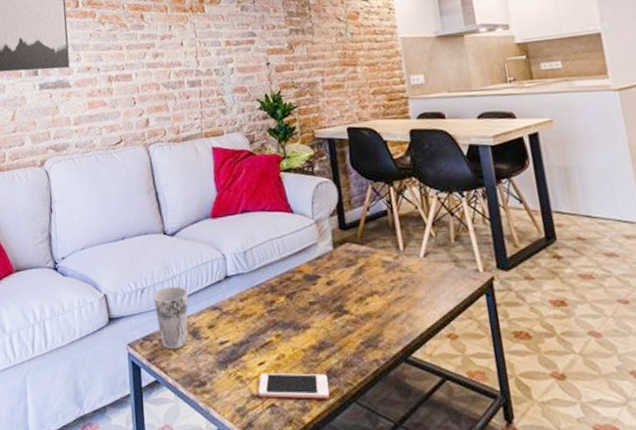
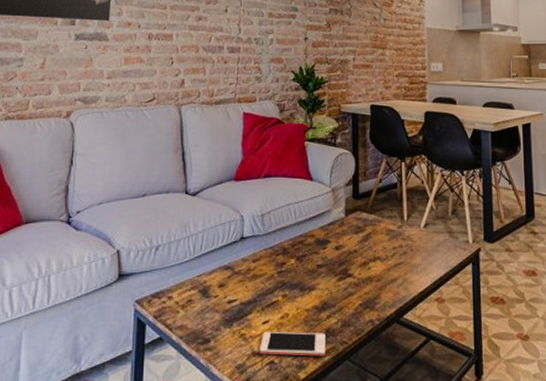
cup: present [153,286,188,350] -> none [167,245,202,307]

